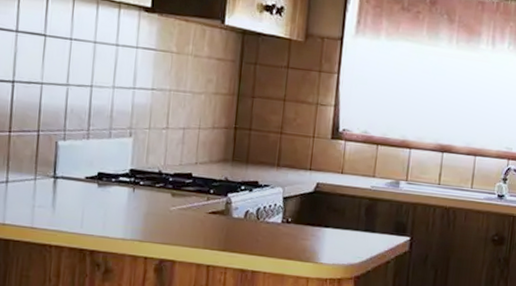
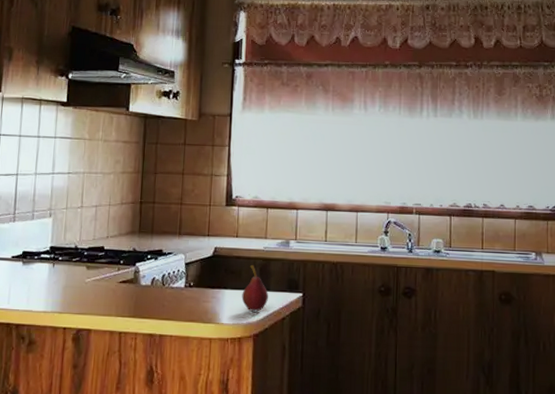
fruit: none [344,203,373,253] -> present [241,264,268,312]

